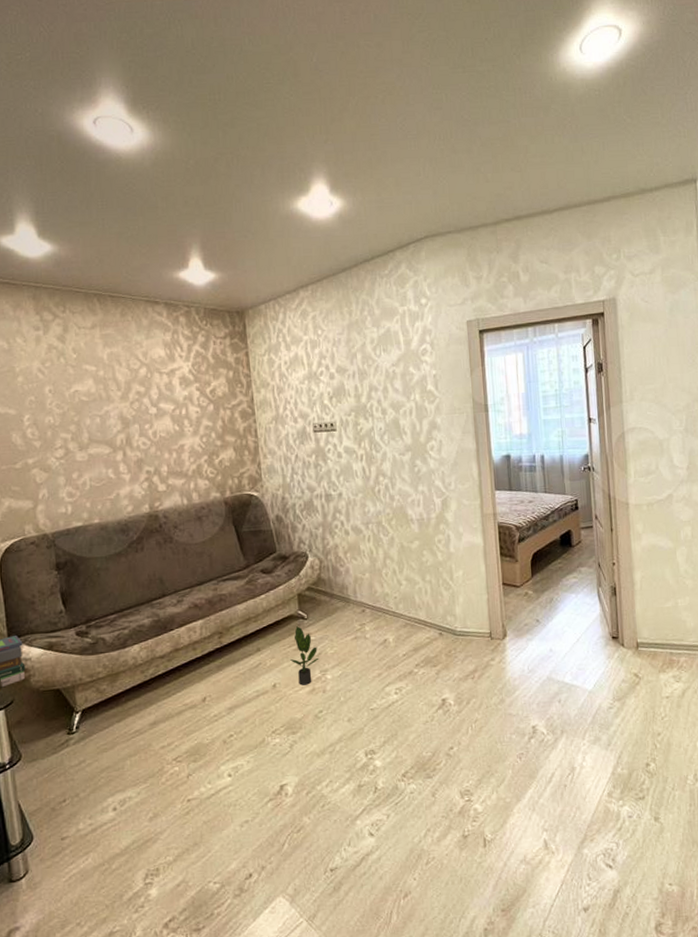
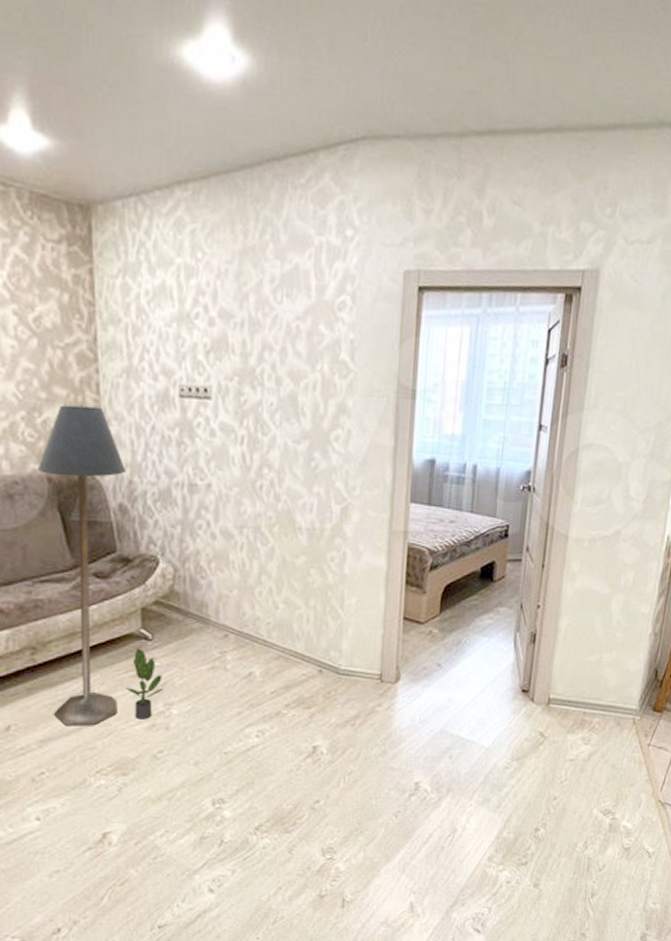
floor lamp: none [217,446,285,695] -> present [37,405,126,727]

